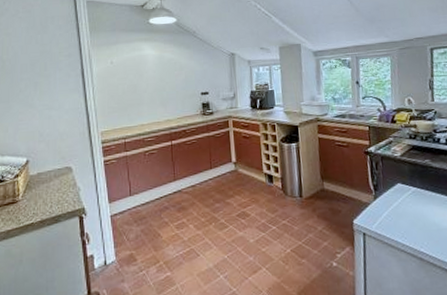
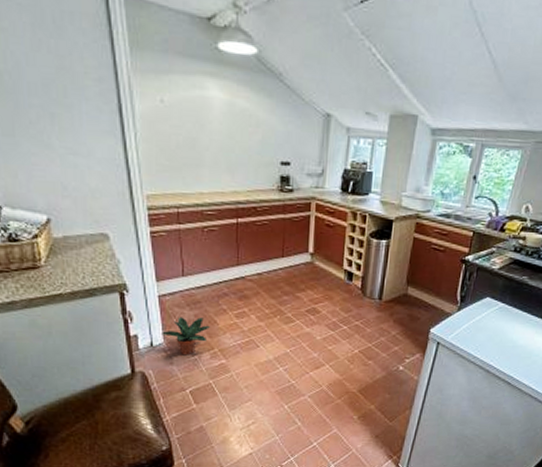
potted plant: none [113,232,156,271] -> present [160,317,211,356]

